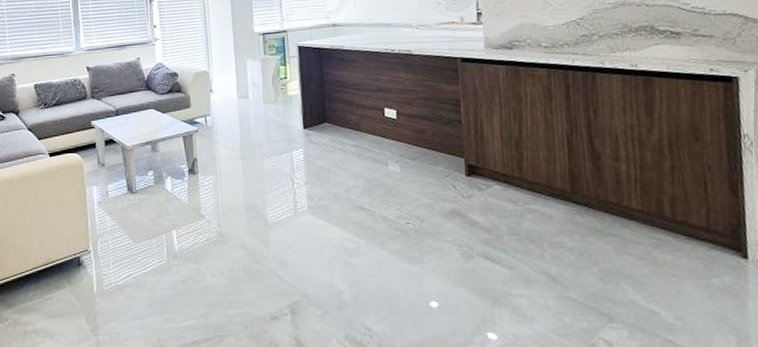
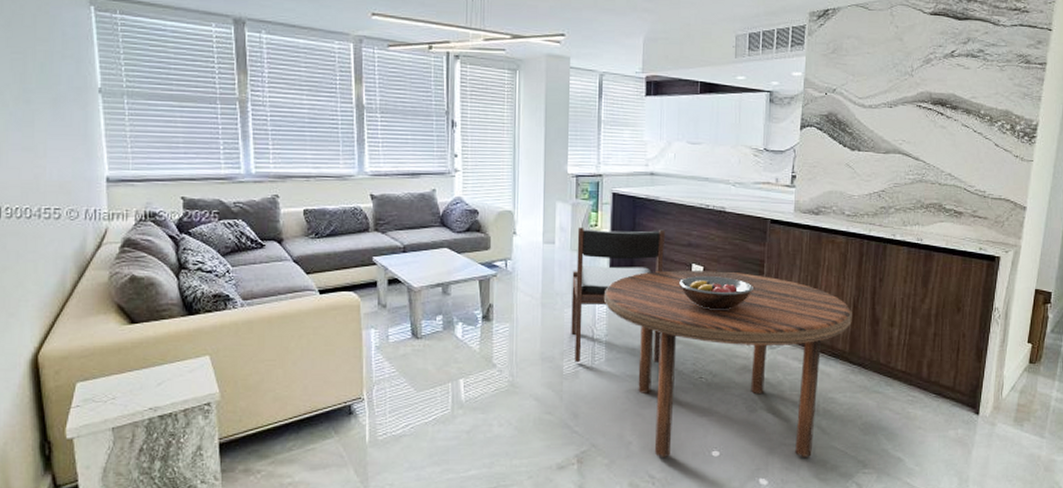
dining chair: none [267,76,363,211] -> present [571,227,666,364]
dining table: none [299,113,569,309] -> present [603,270,852,457]
fruit bowl: none [373,118,452,153] -> present [679,276,753,310]

